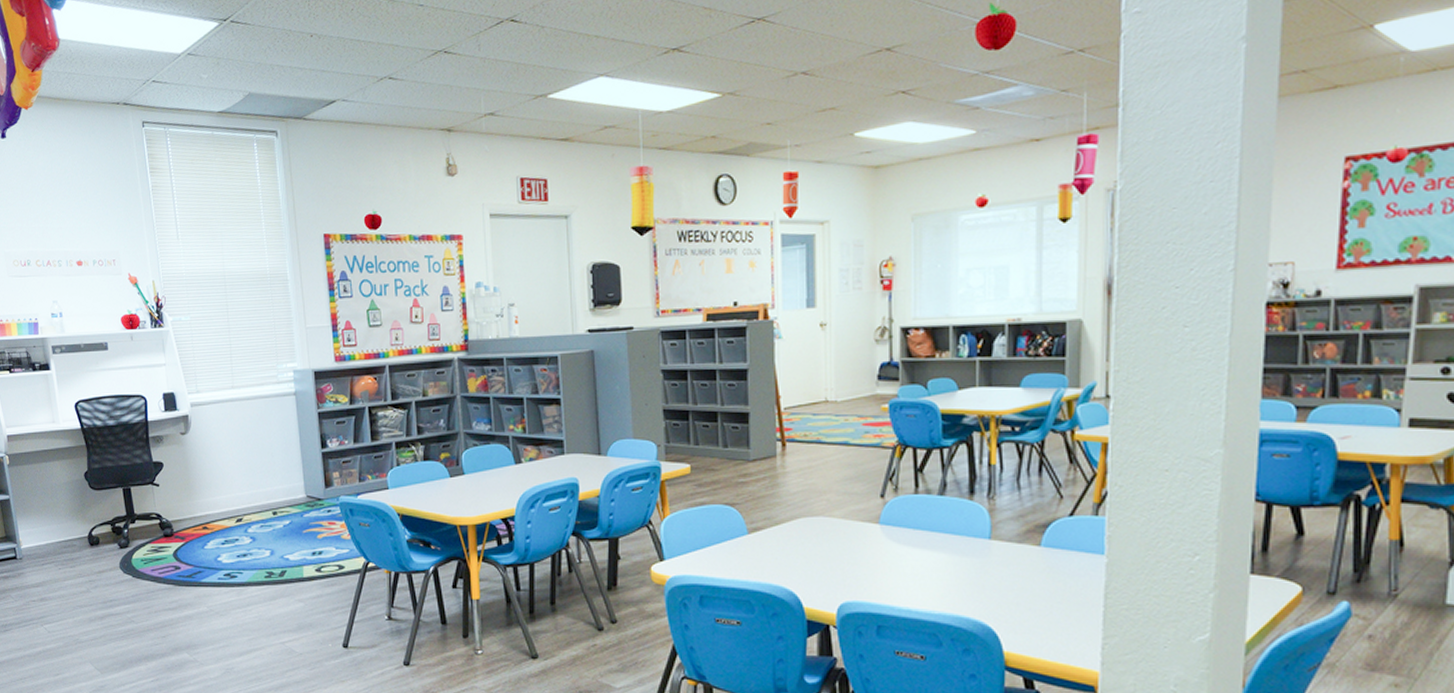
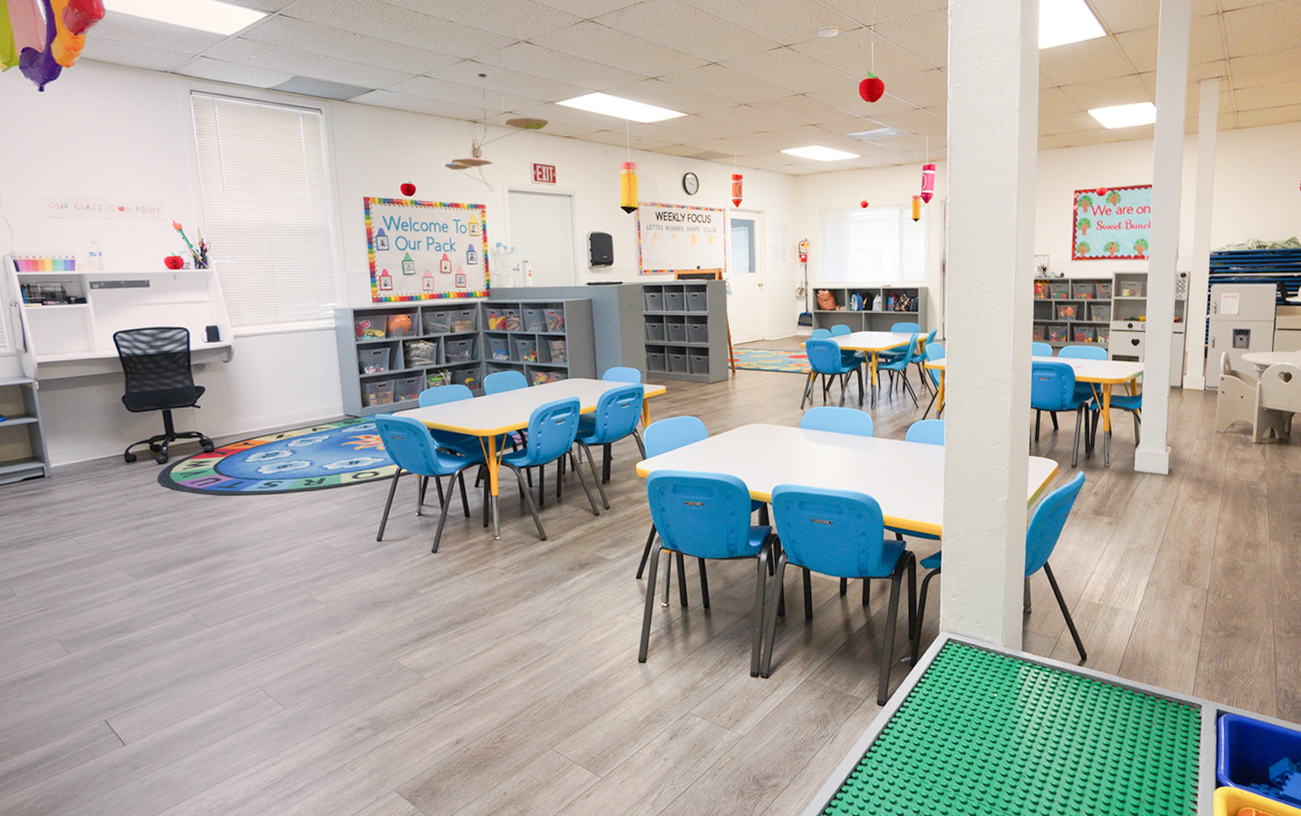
ceiling mobile: none [414,67,539,217] -> present [444,74,549,191]

